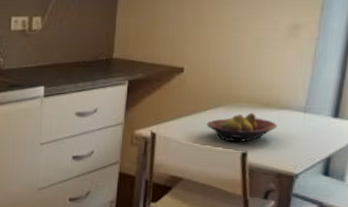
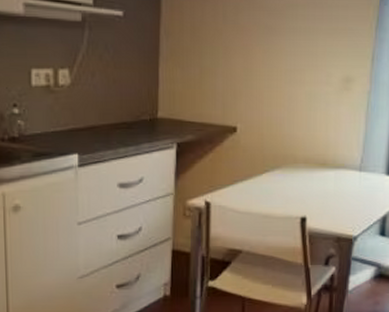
fruit bowl: present [207,113,278,143] -> none [264,174,335,207]

